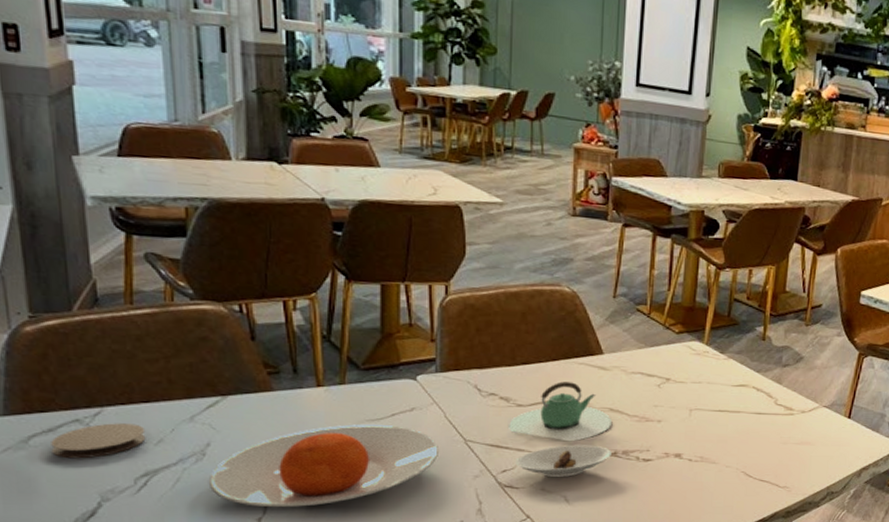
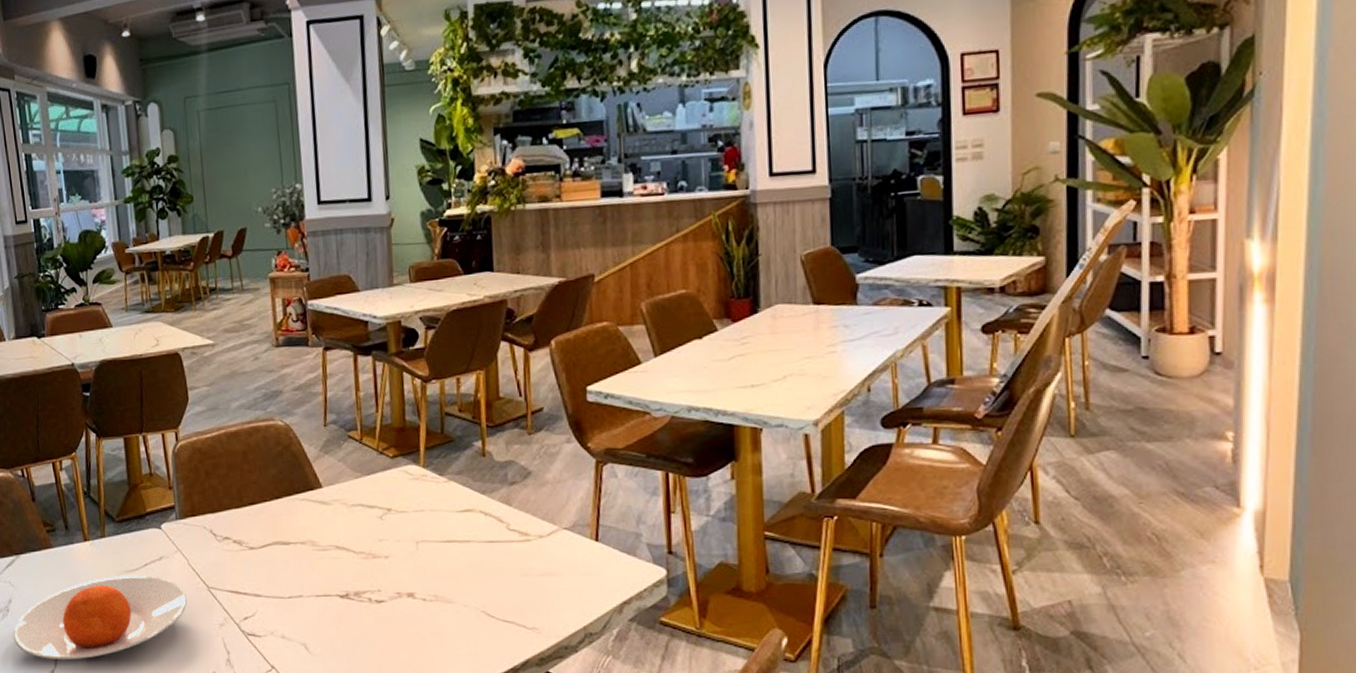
teapot: present [509,381,611,442] -> none [244,520,340,585]
saucer: present [515,445,612,478] -> none [254,587,344,624]

